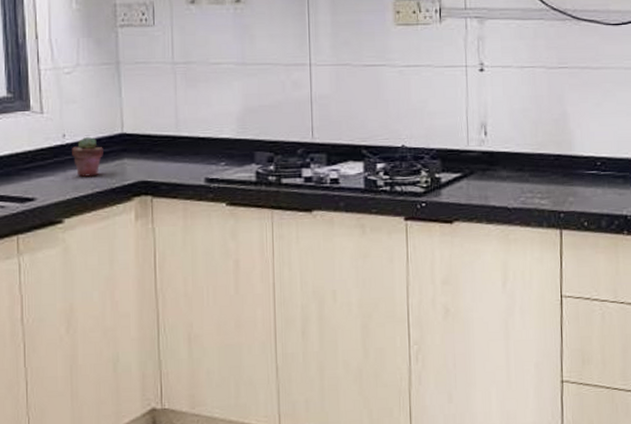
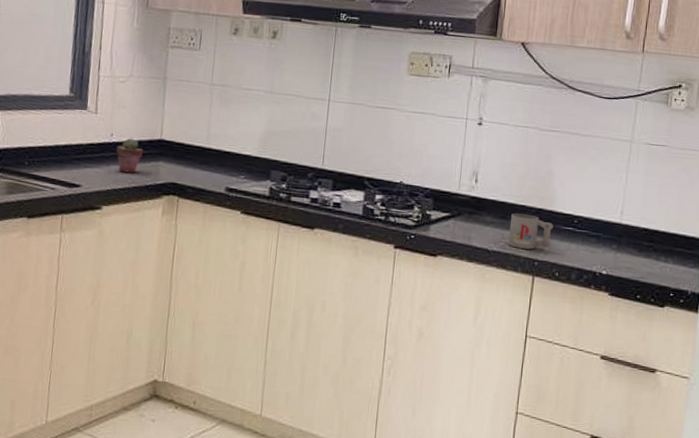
mug: none [528,162,576,201] -> present [508,213,553,250]

